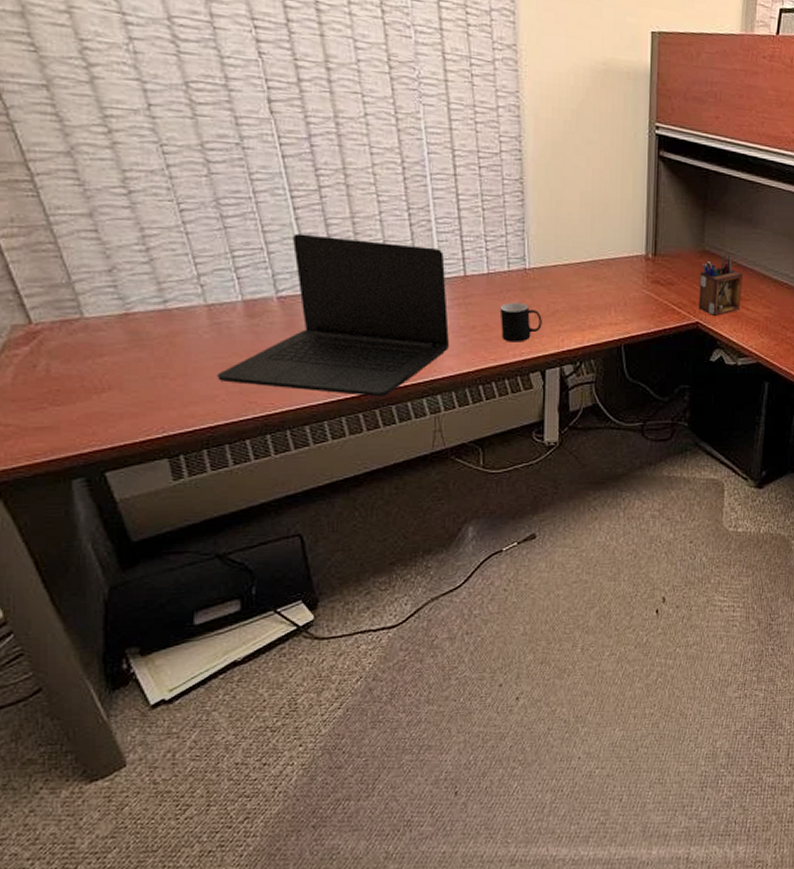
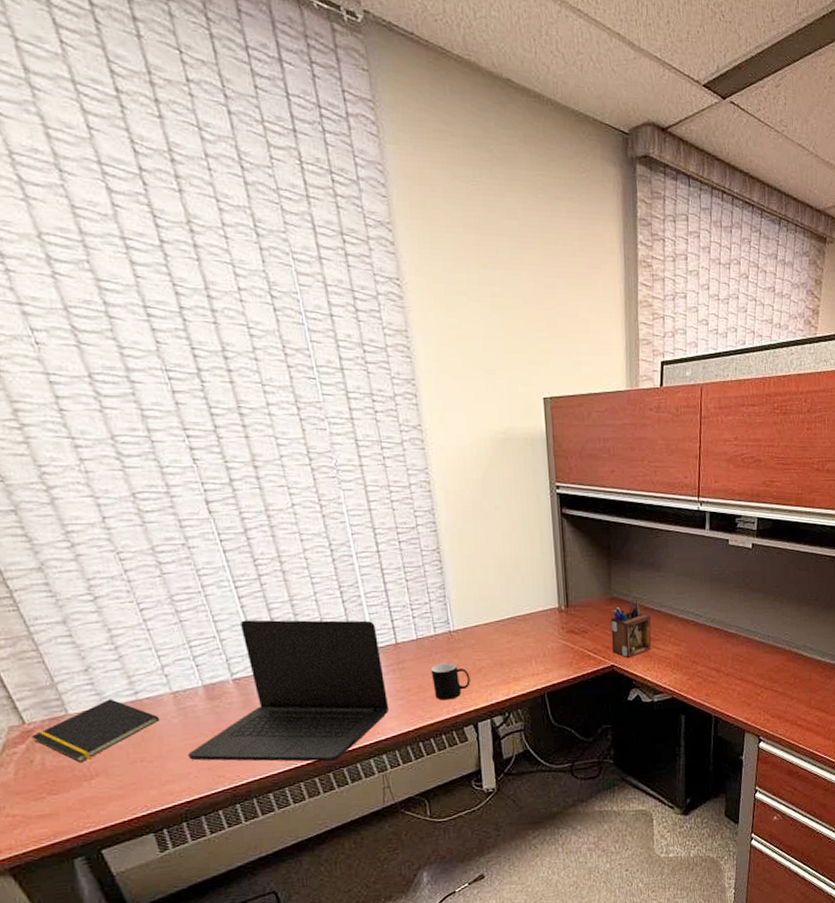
notepad: none [37,305,189,373] -> present [31,699,160,763]

